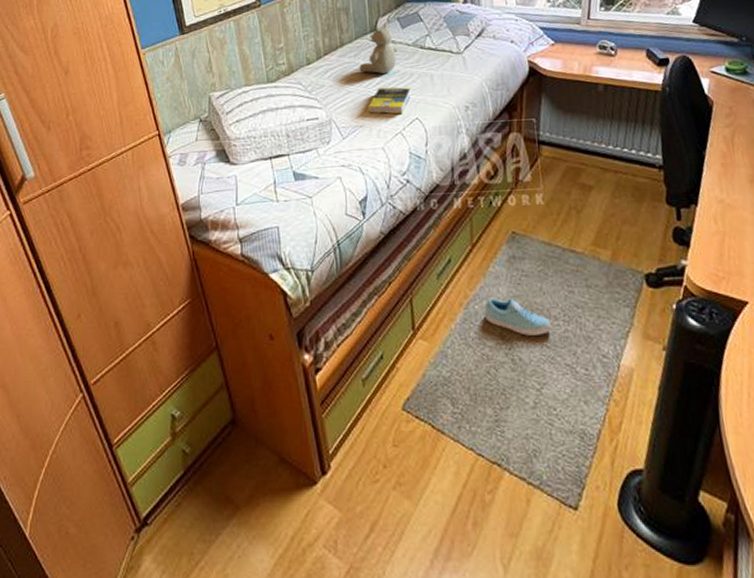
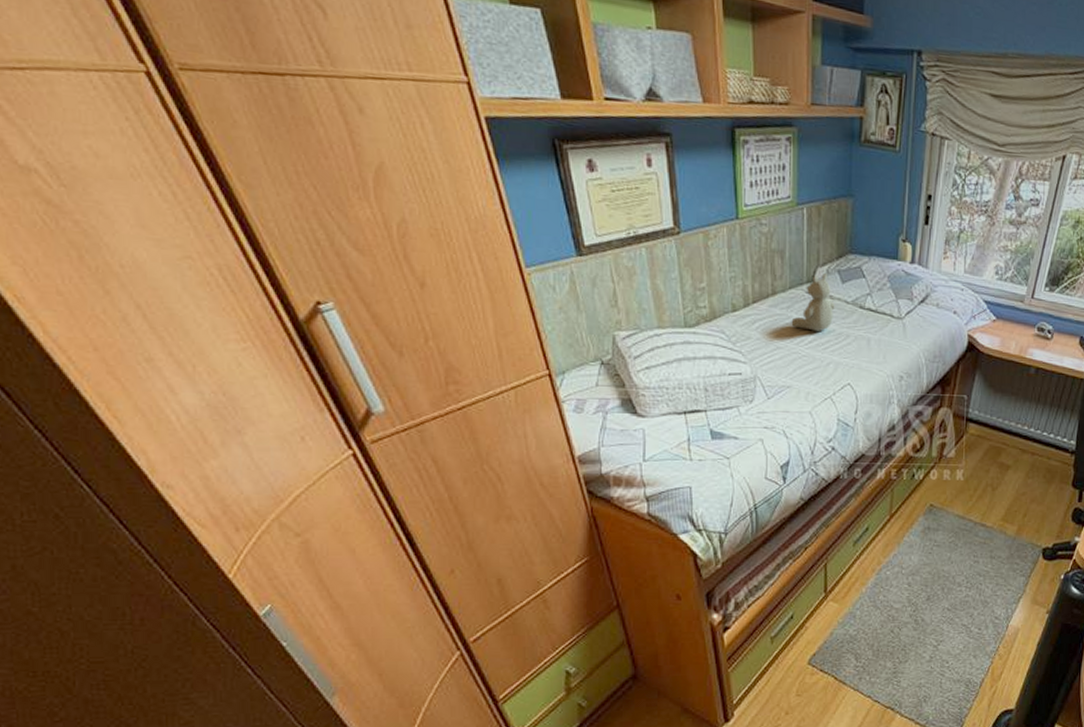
book: present [366,87,411,114] -> none [796,346,845,378]
sneaker: present [484,297,552,336] -> none [894,564,955,599]

